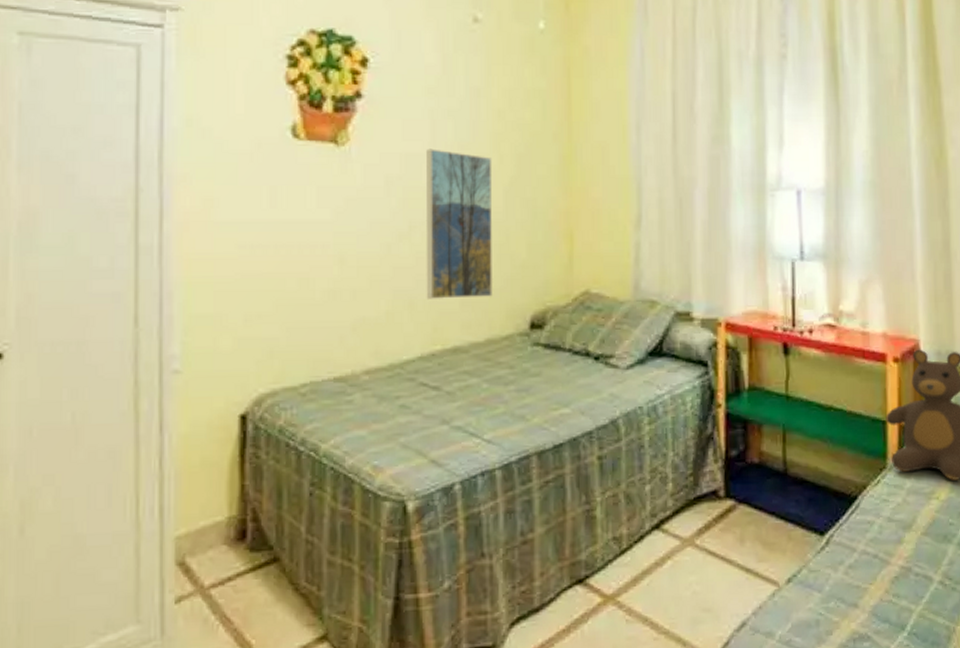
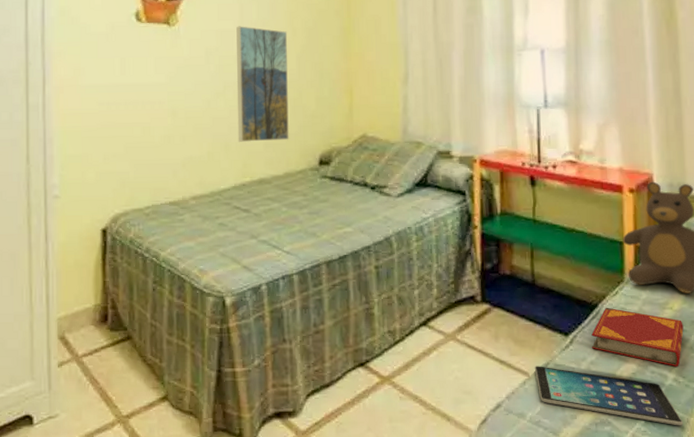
tablet: none [785,573,950,637] -> present [534,366,684,426]
hardback book: none [850,499,951,567] -> present [591,307,684,366]

